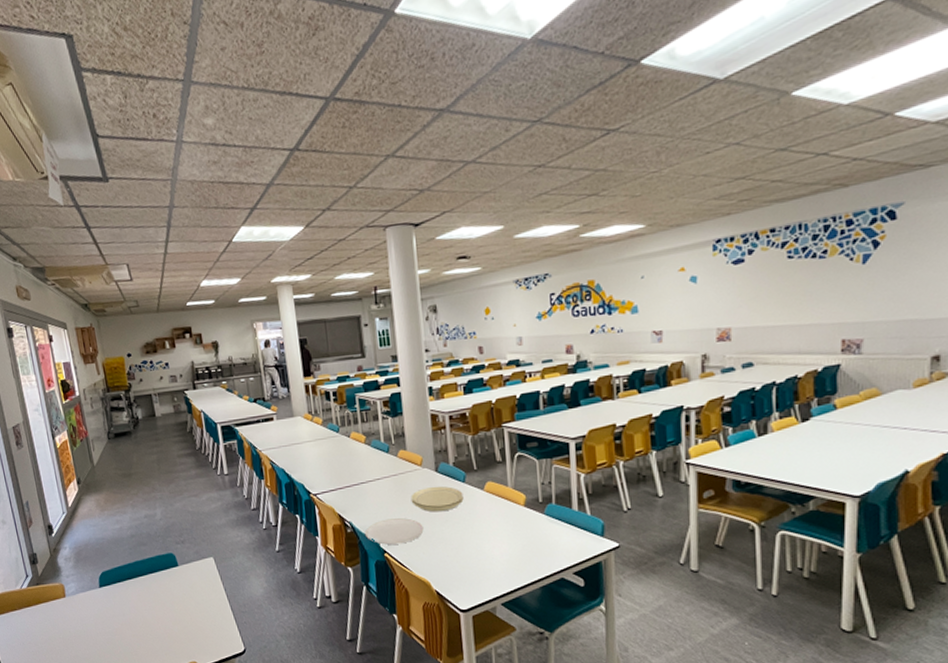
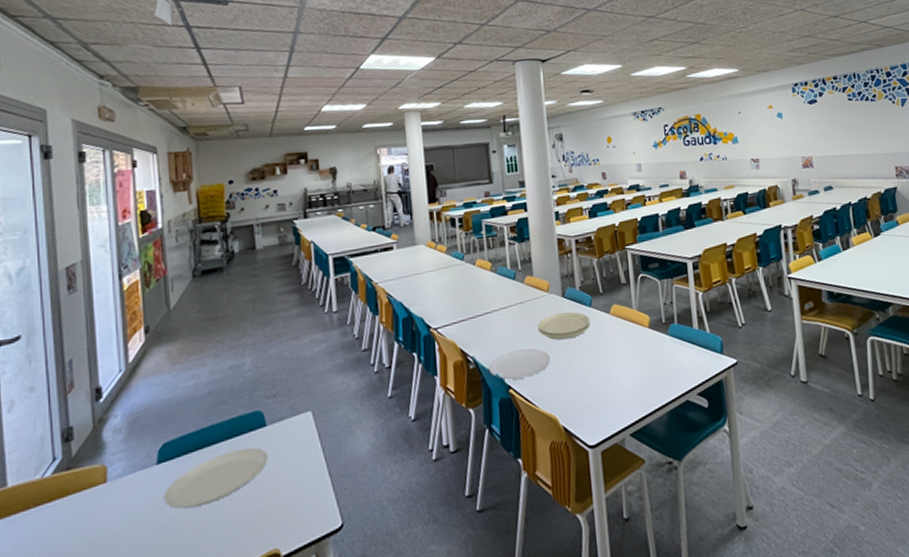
plate: none [107,582,182,623] -> present [164,447,268,509]

